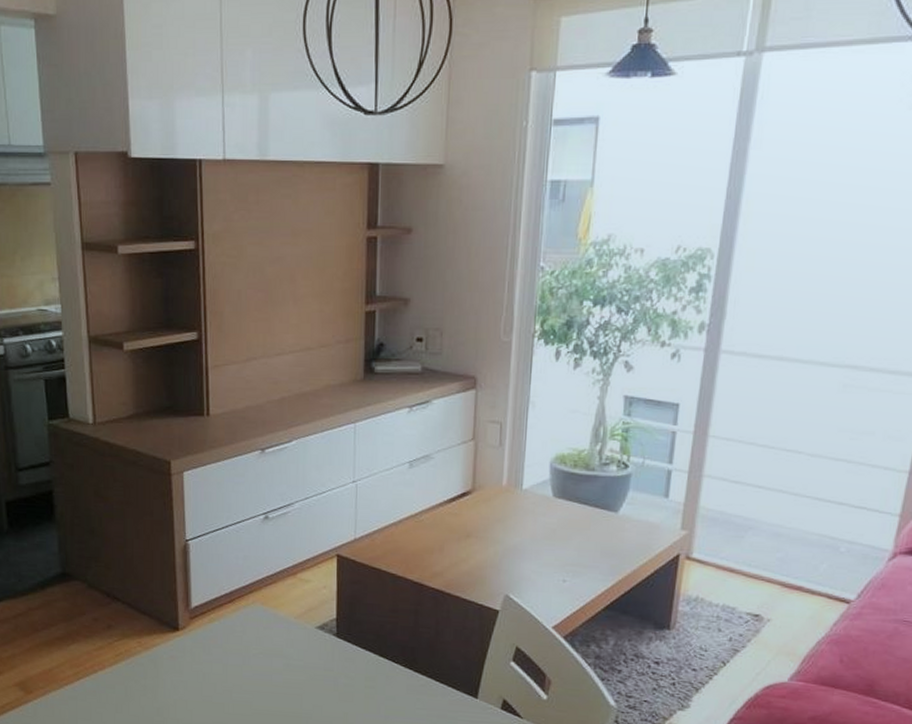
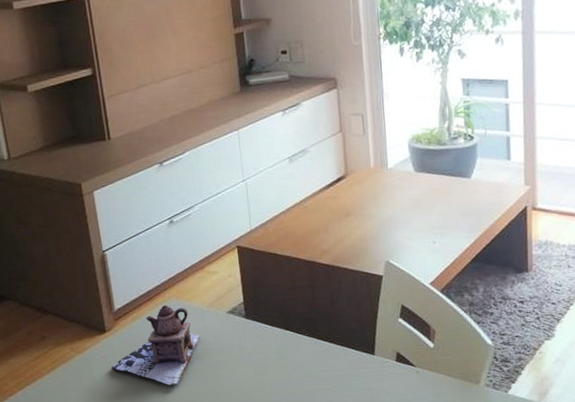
teapot: none [179,609,283,701] -> present [110,305,200,387]

